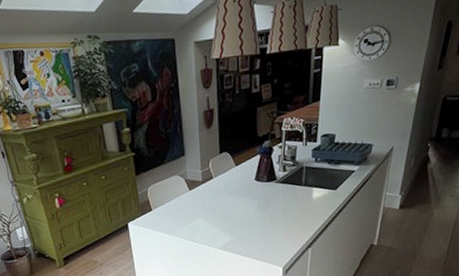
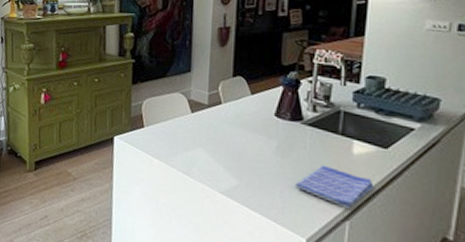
dish towel: none [273,212,327,239] -> present [295,166,374,209]

